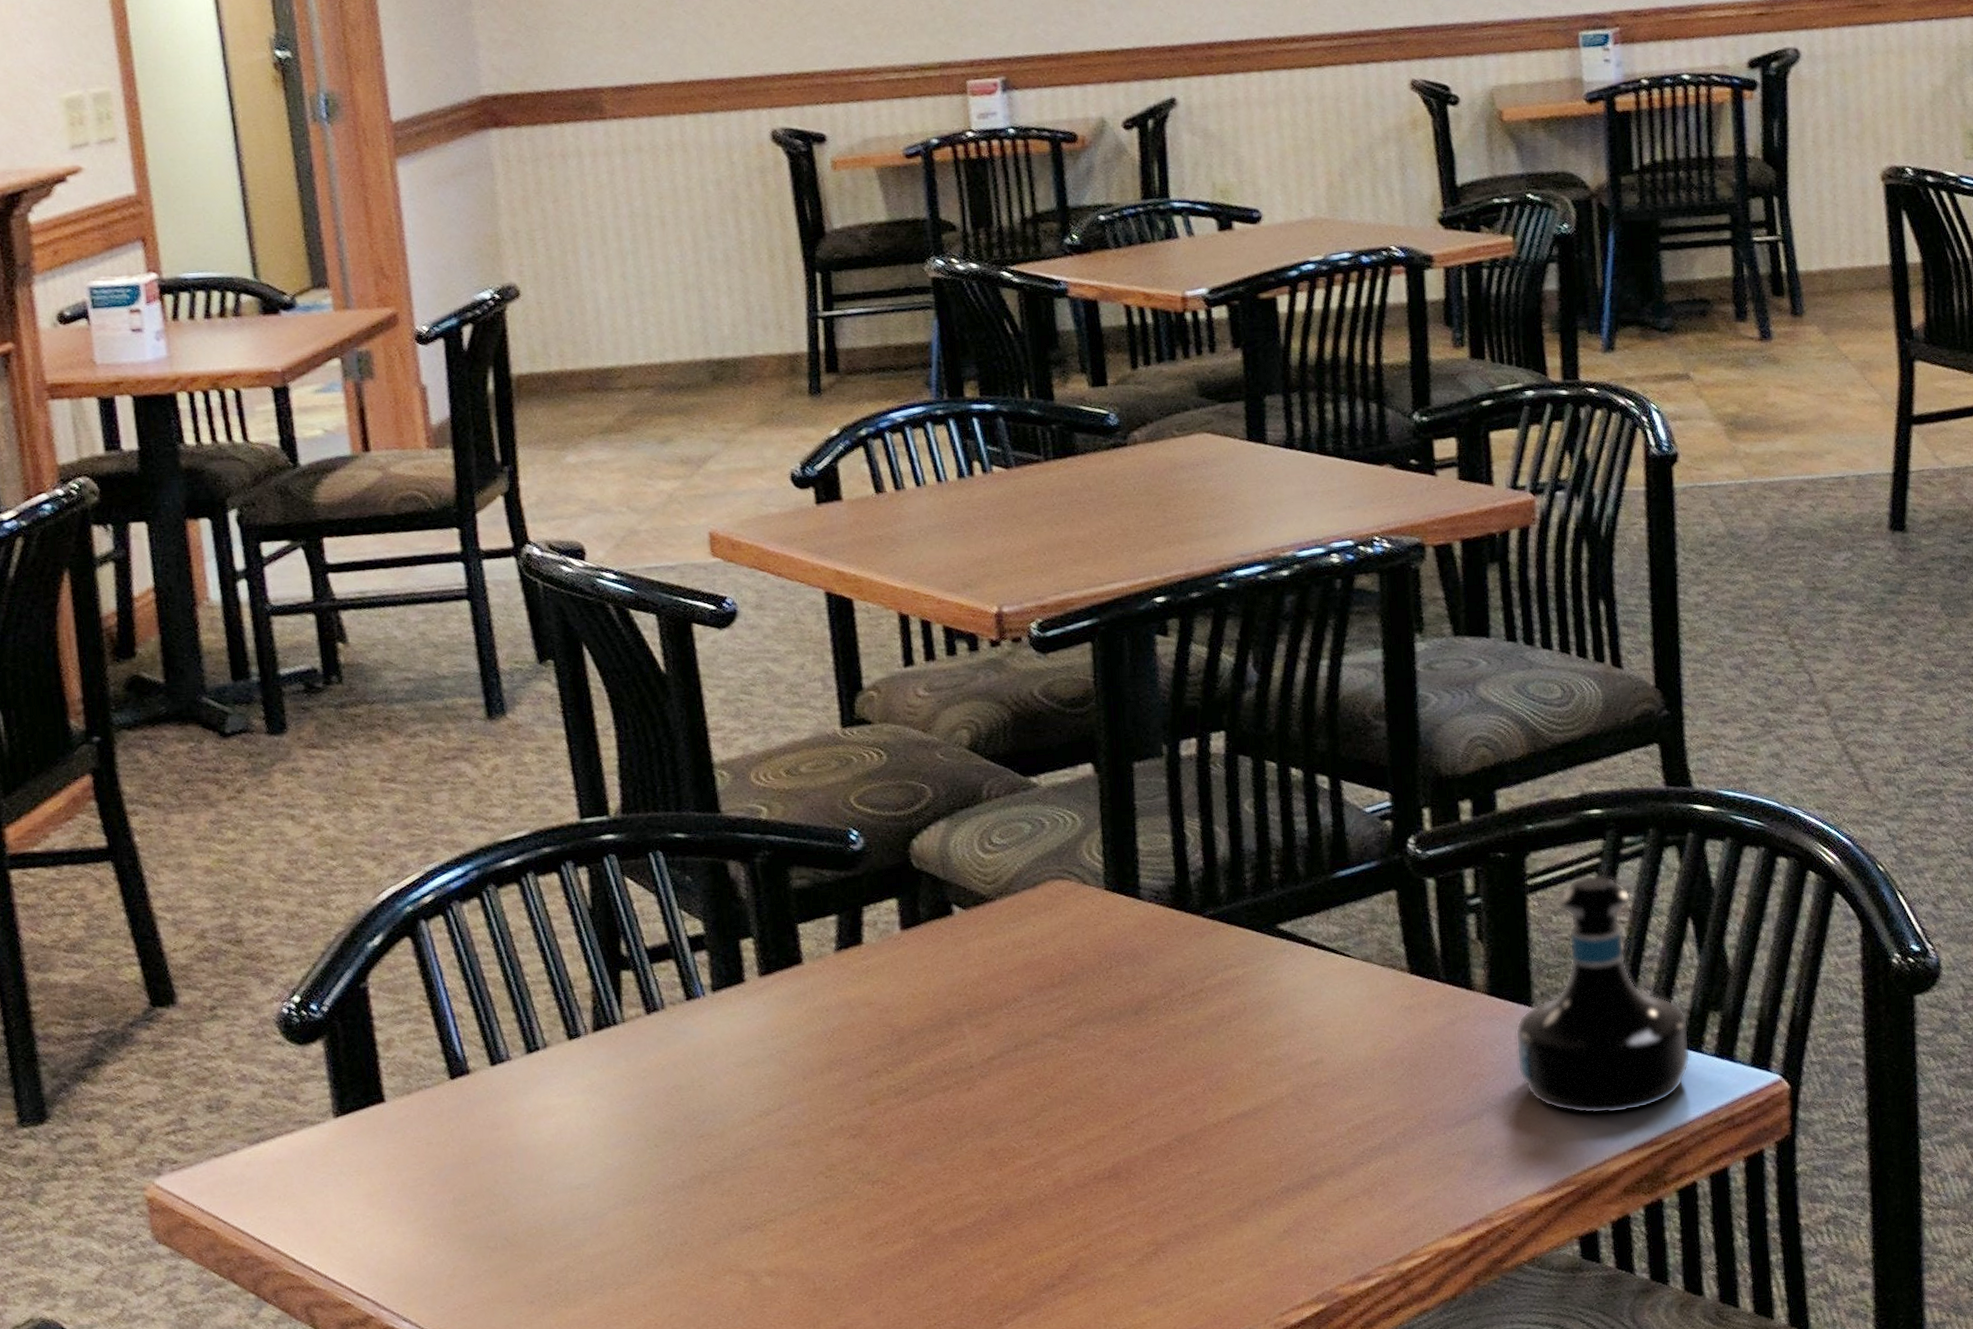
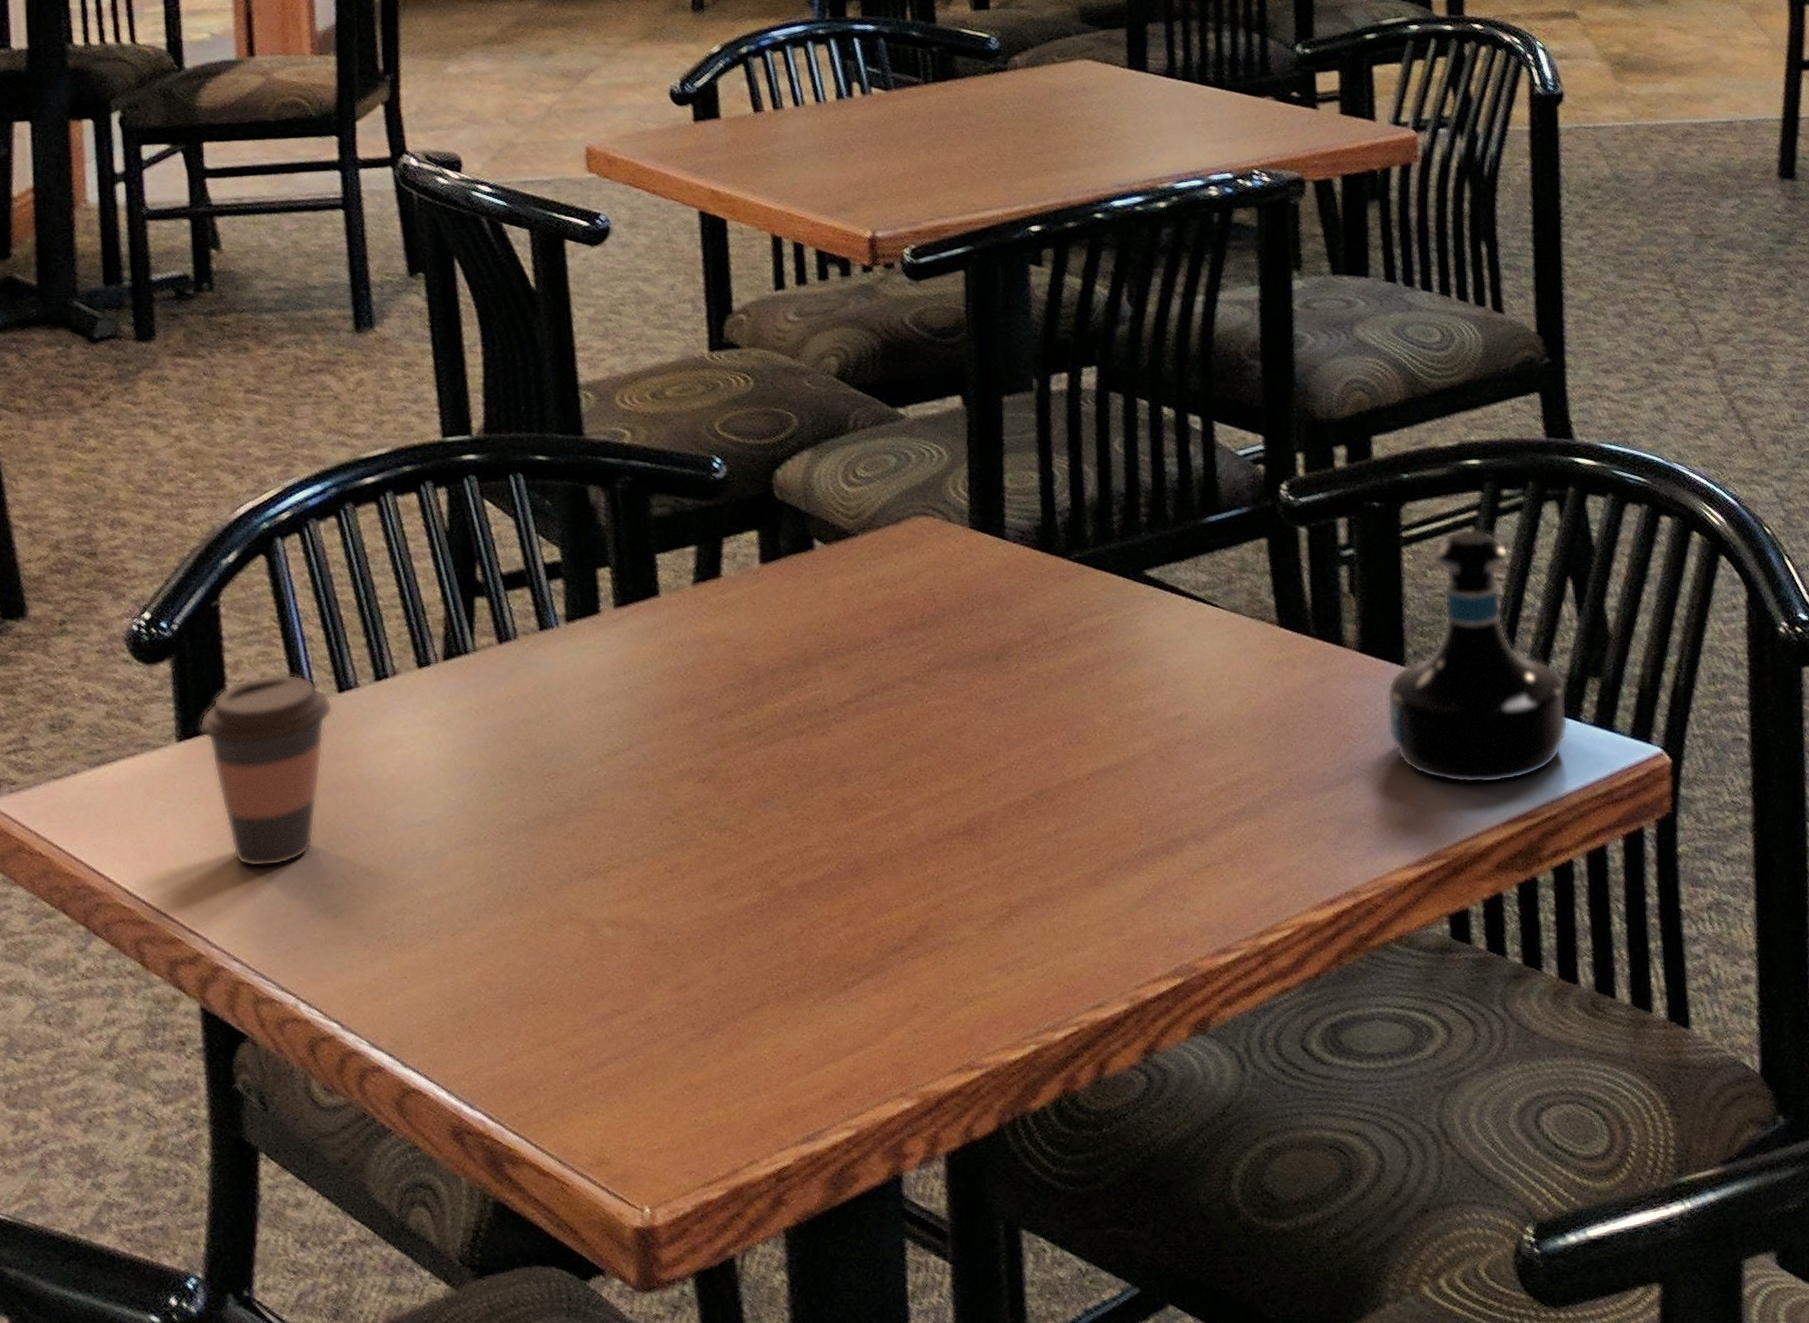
coffee cup: none [355,1050,487,1233] -> present [199,674,333,868]

